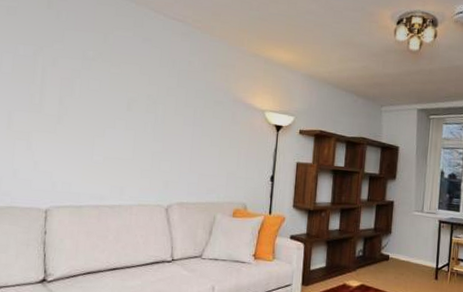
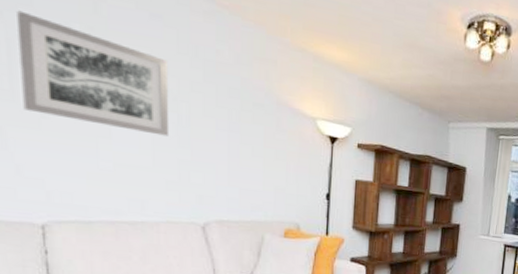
wall art: none [46,46,152,133] -> present [17,10,170,137]

